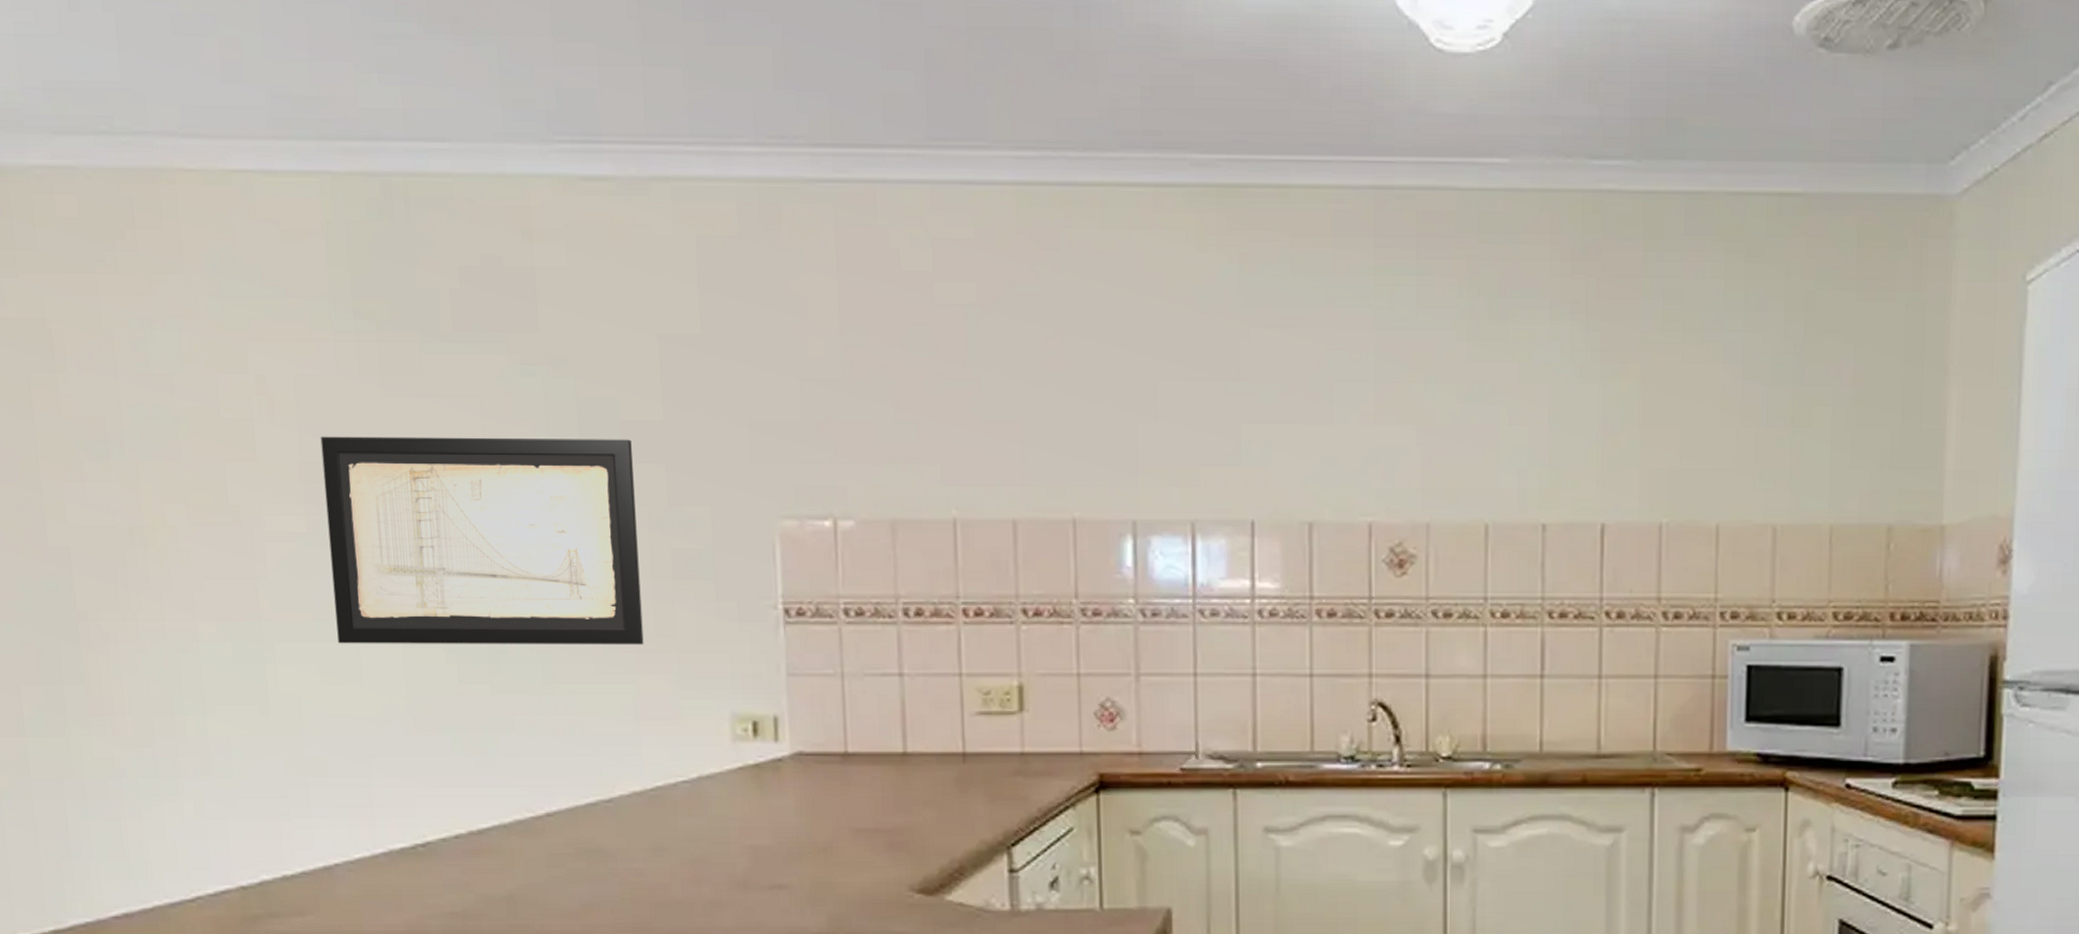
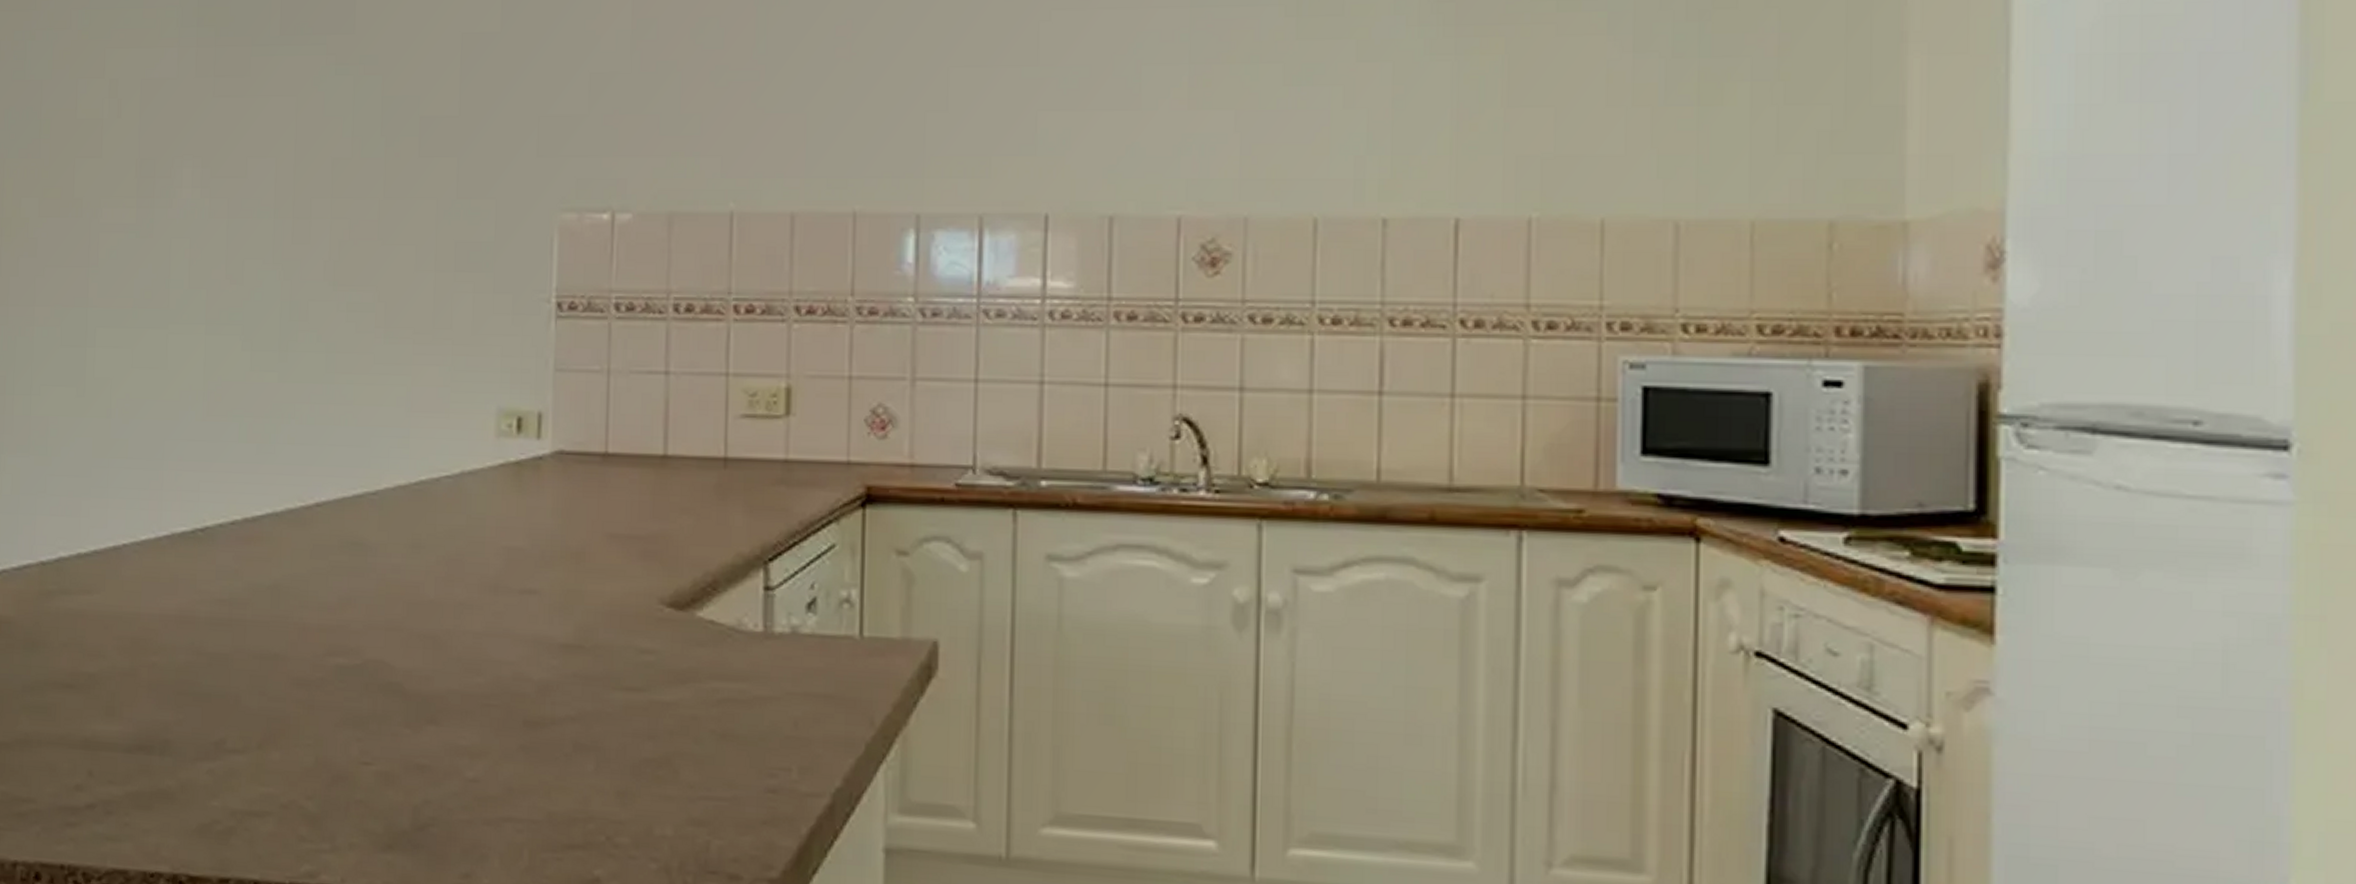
wall art: present [320,436,644,645] -> none [150,134,428,337]

